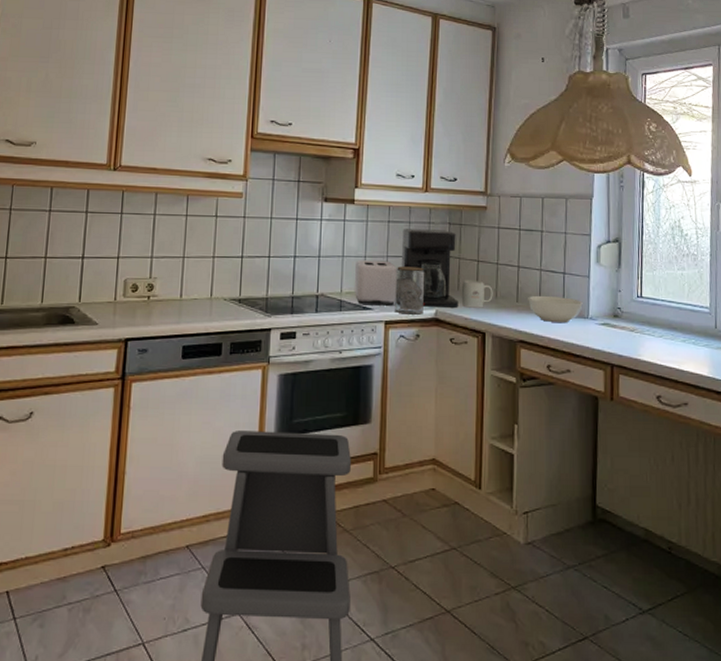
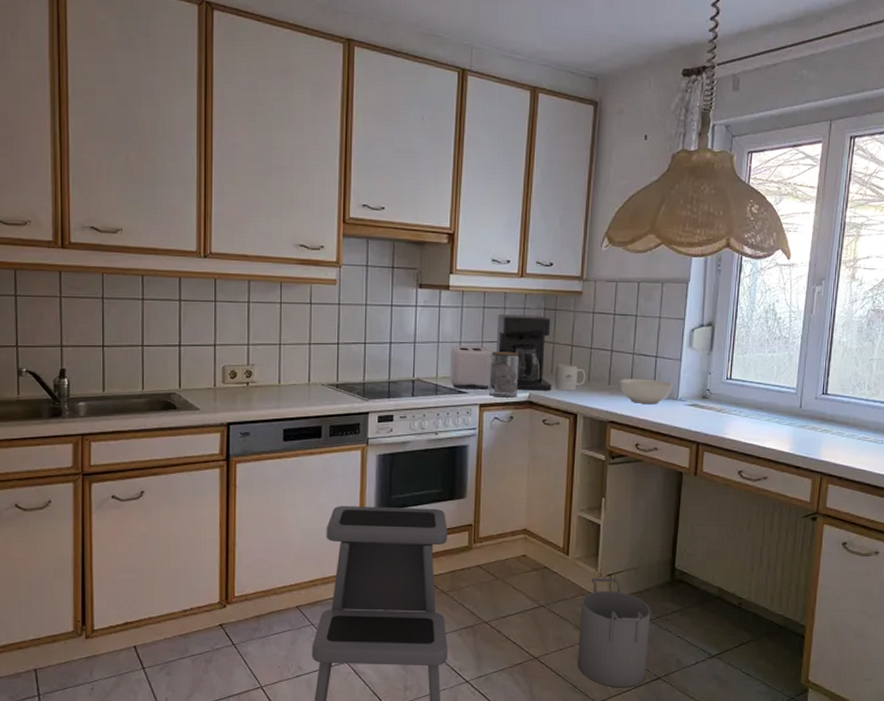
bucket: none [493,515,573,650] -> present [577,578,651,688]

